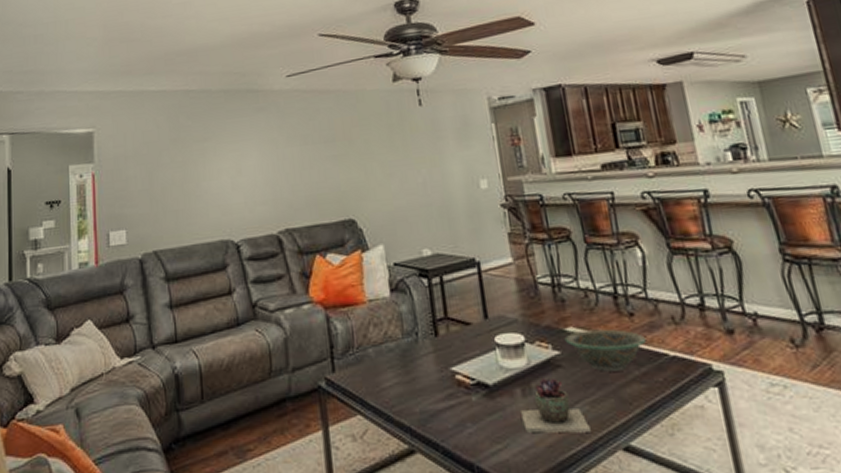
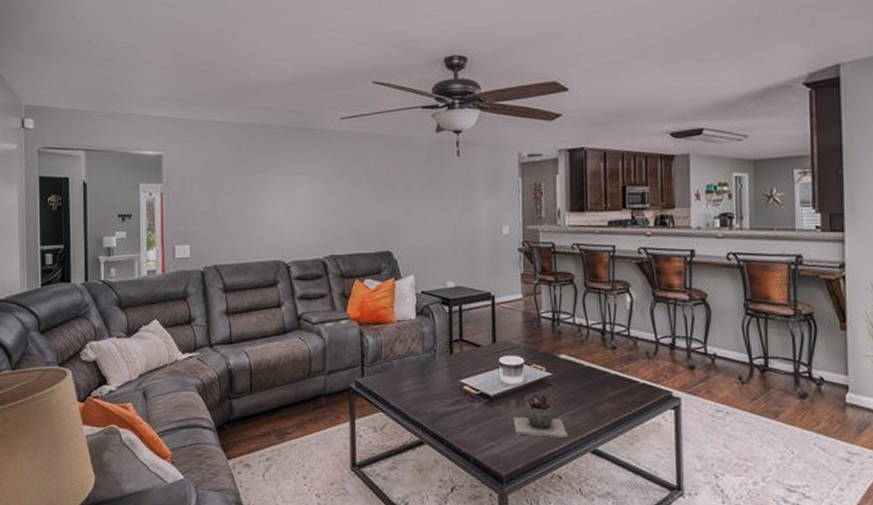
decorative bowl: present [564,329,647,372] -> none [556,358,623,392]

